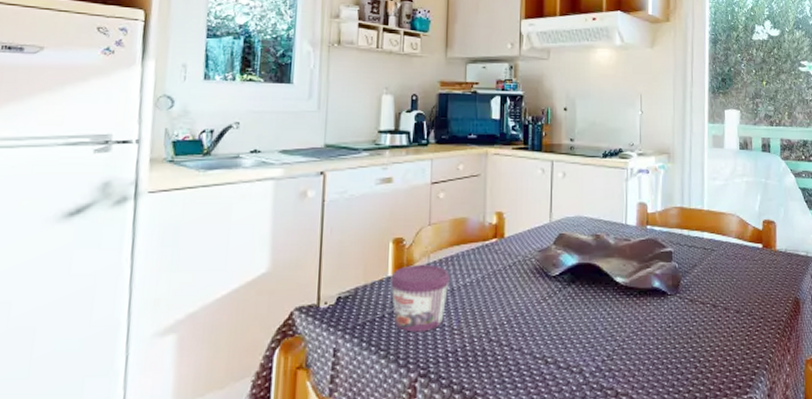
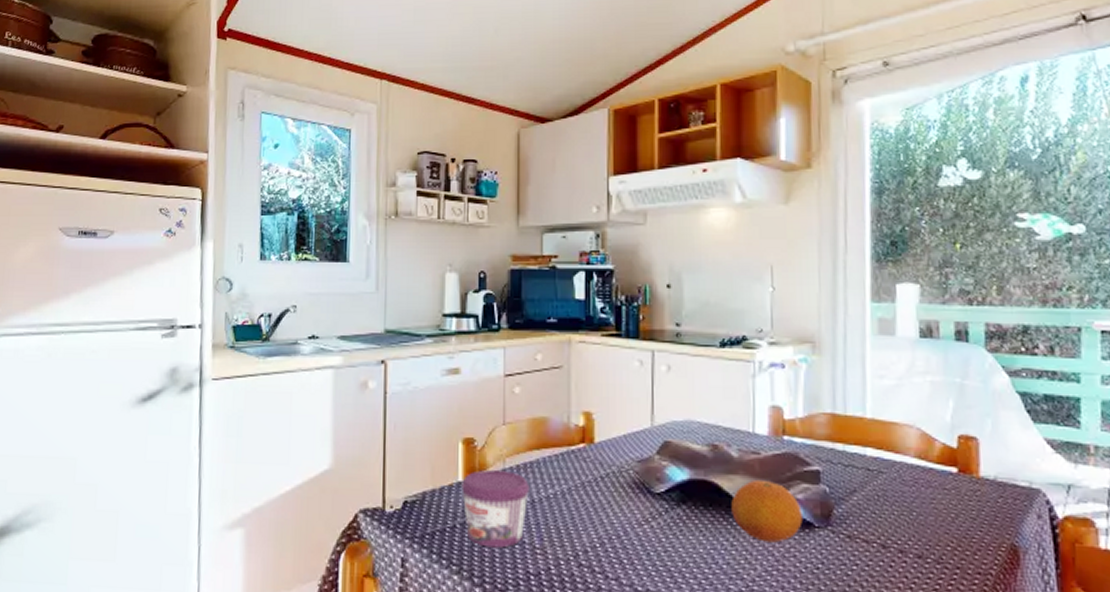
fruit: none [609,260,659,310] -> present [731,479,803,543]

